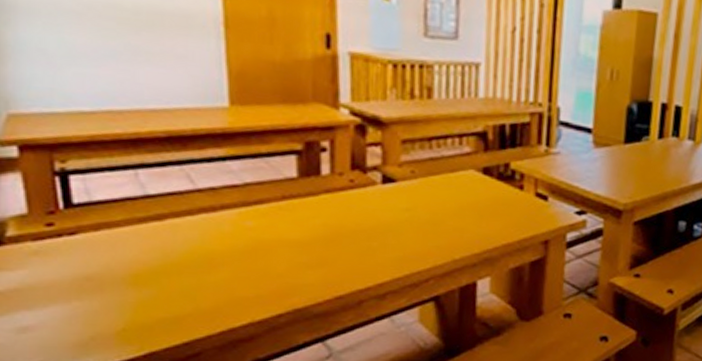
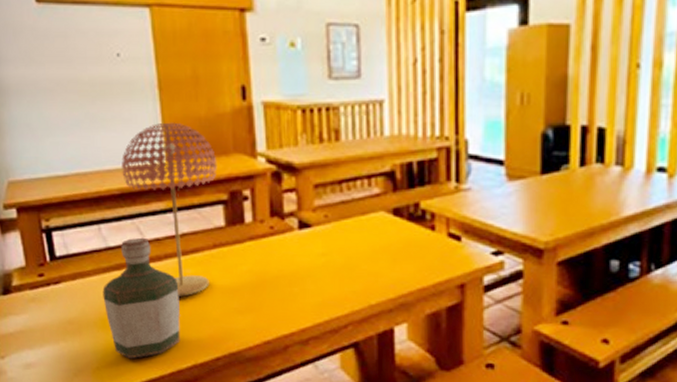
bottle: none [136,185,237,319] -> present [102,237,181,359]
table lamp: none [171,63,292,250] -> present [122,122,217,297]

